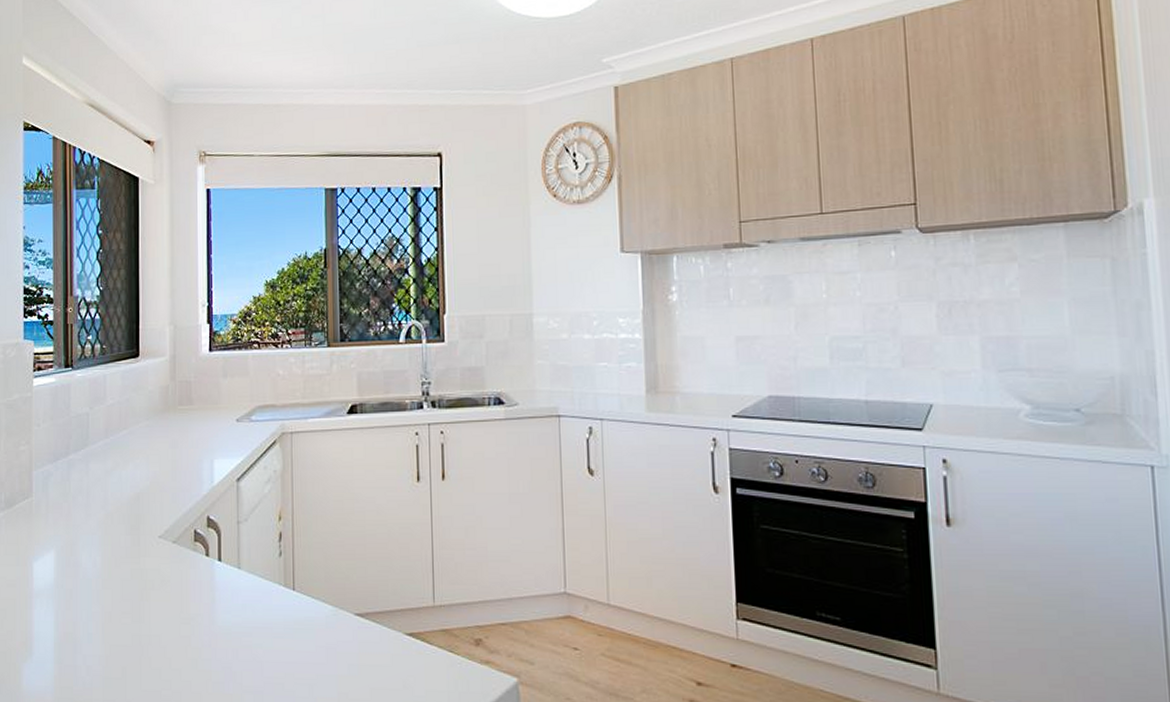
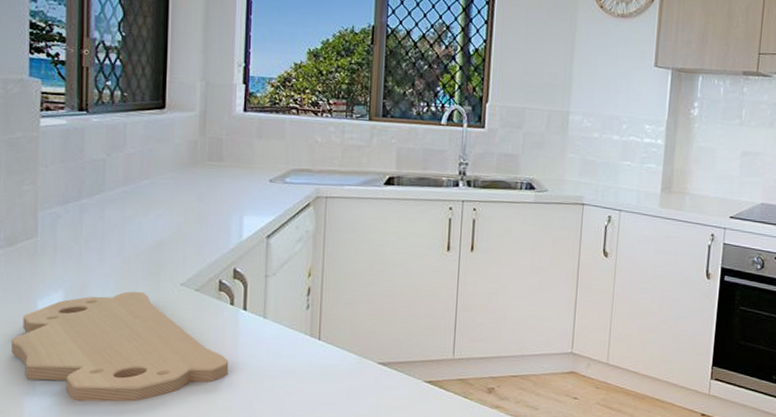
cutting board: none [11,546,207,668] -> present [11,291,229,402]

